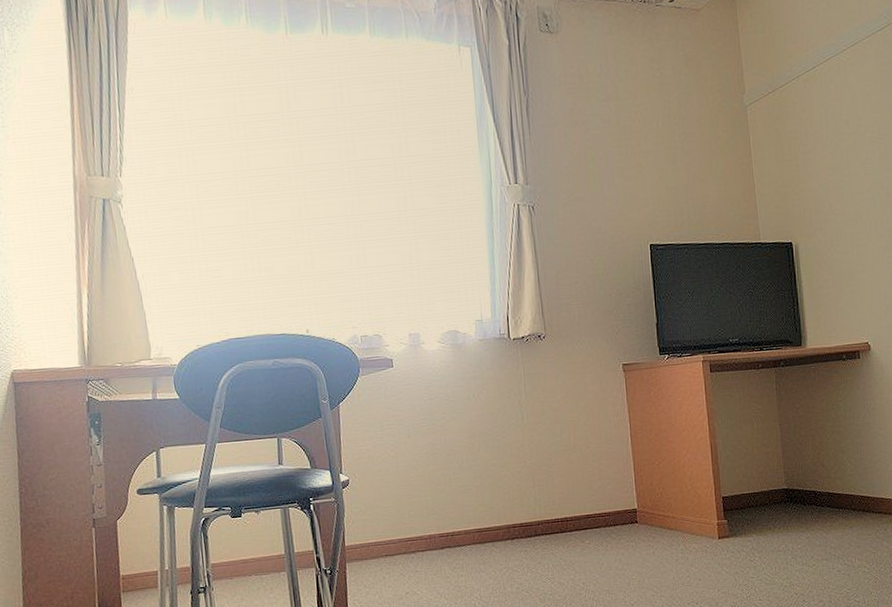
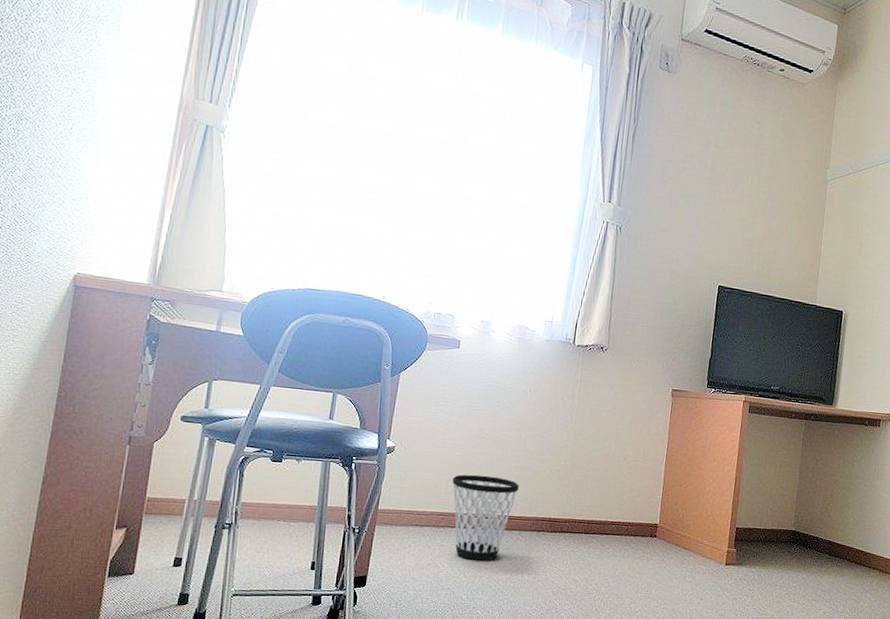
wastebasket: none [413,491,483,581] -> present [452,474,519,561]

